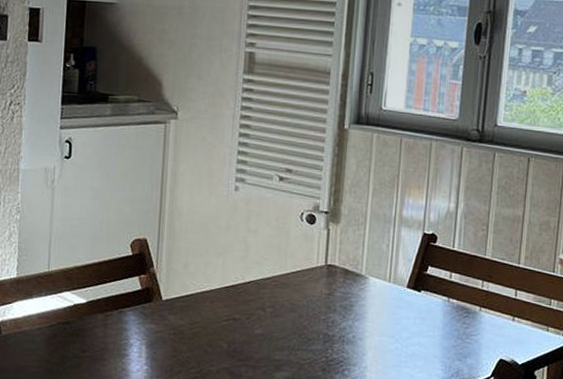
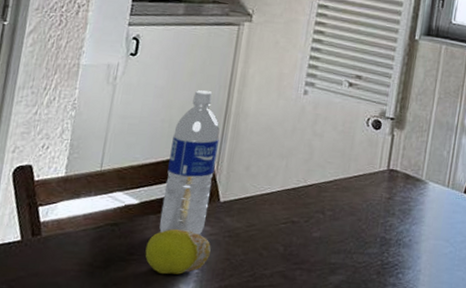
fruit: none [96,326,158,371] -> present [145,228,211,274]
water bottle: none [107,190,157,332] -> present [159,90,221,235]

